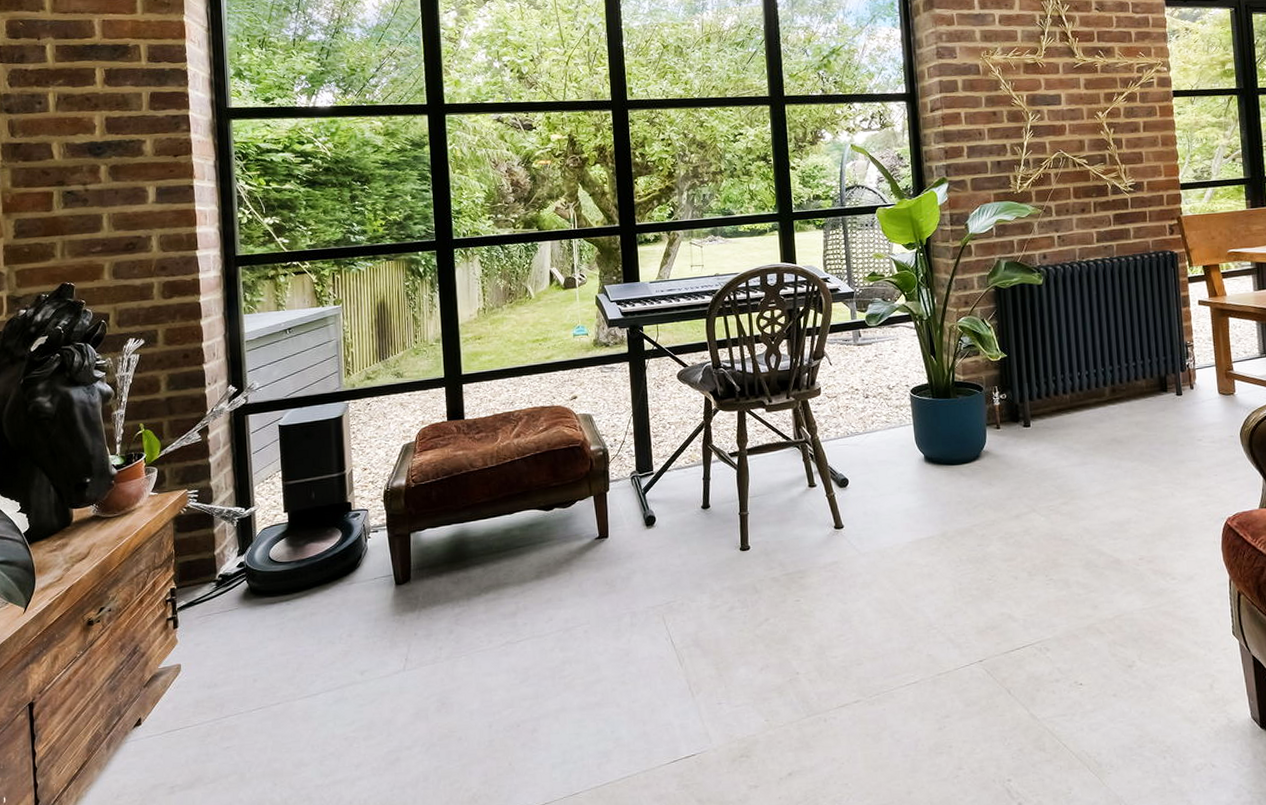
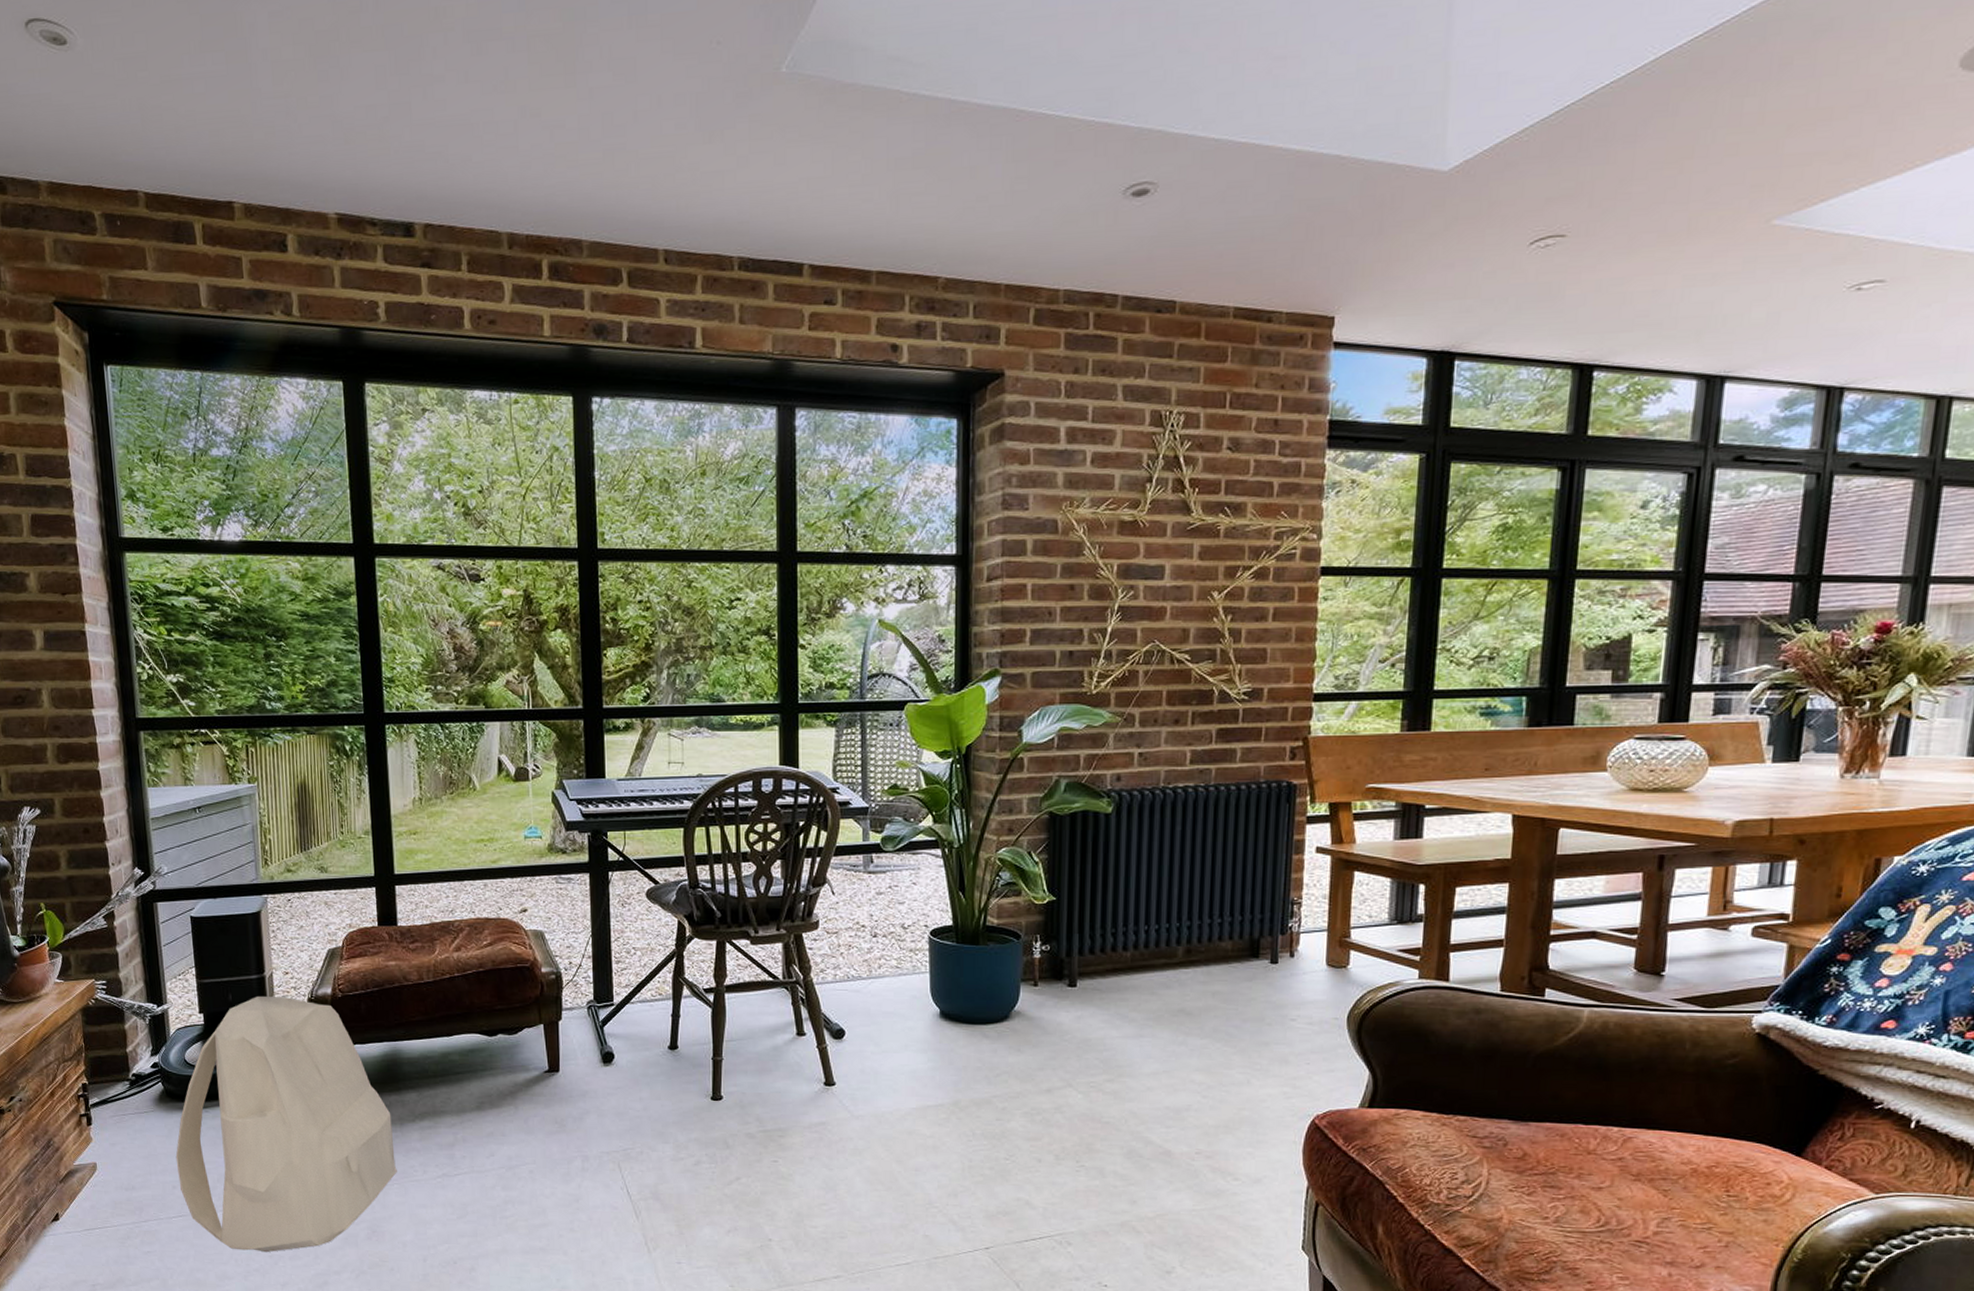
backpack: none [257,490,465,736] -> present [175,996,397,1253]

